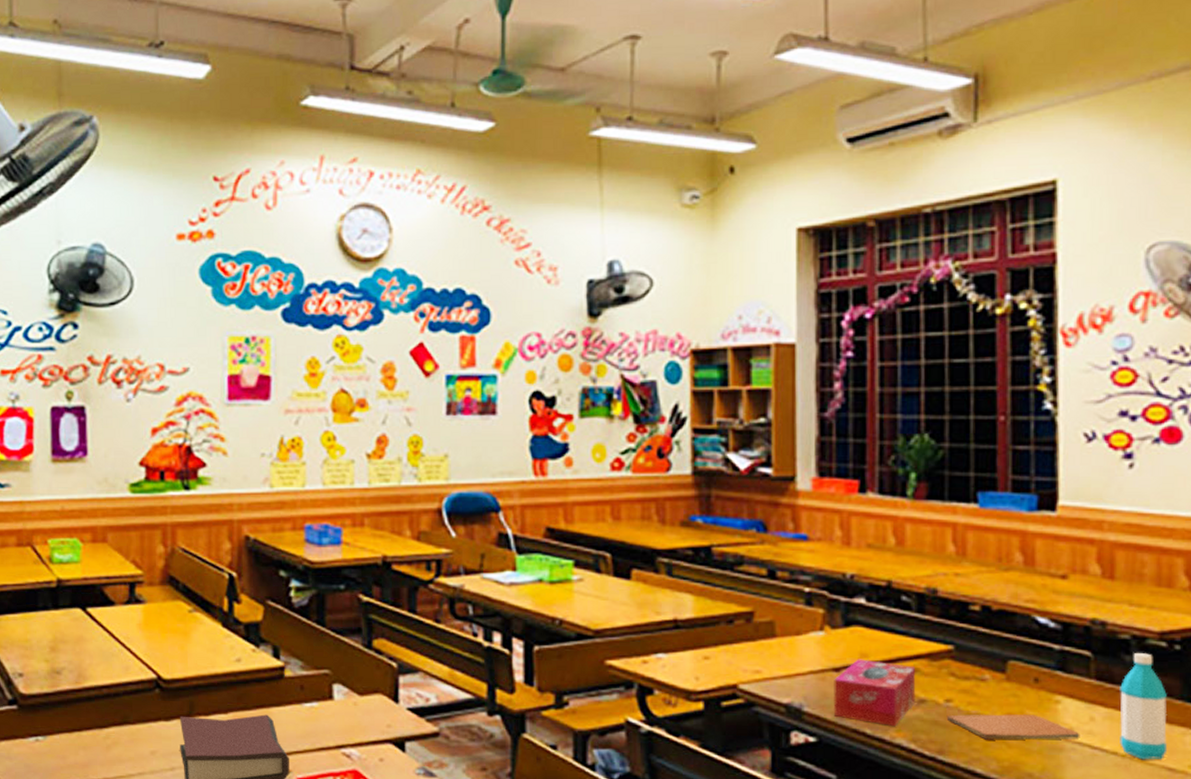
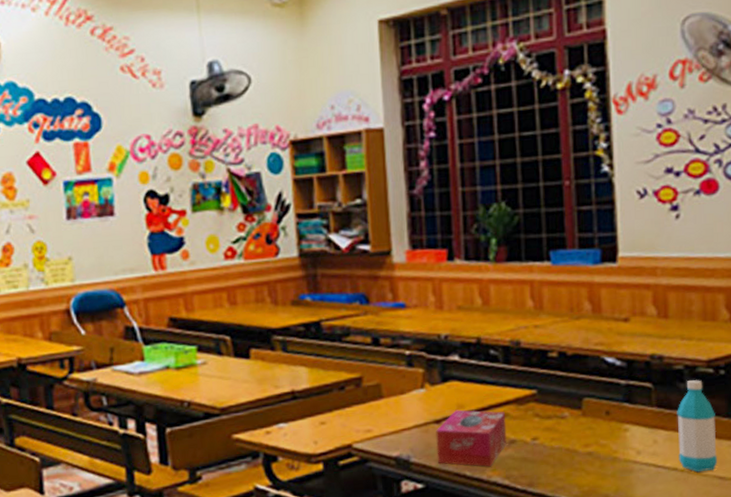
book: present [946,714,1080,740] -> none [534,443,646,470]

